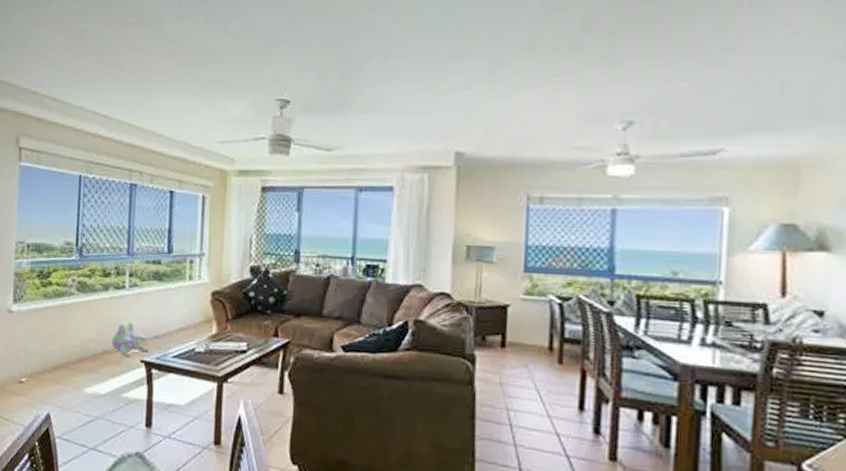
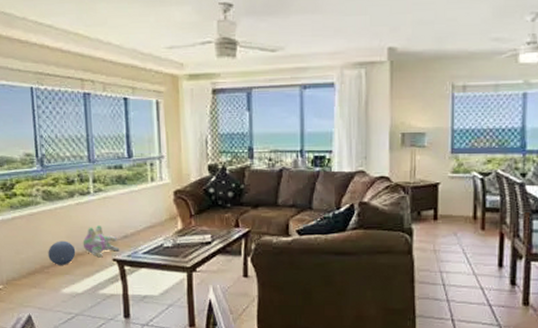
ball: none [74,335,104,362] -> present [47,240,76,265]

